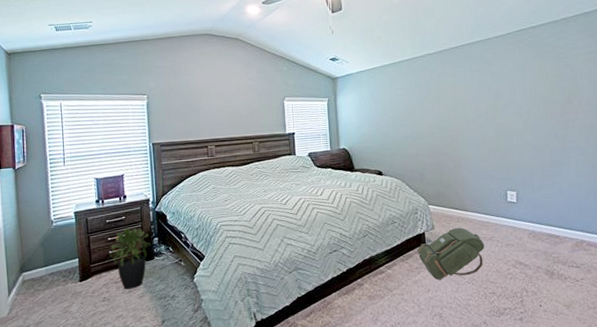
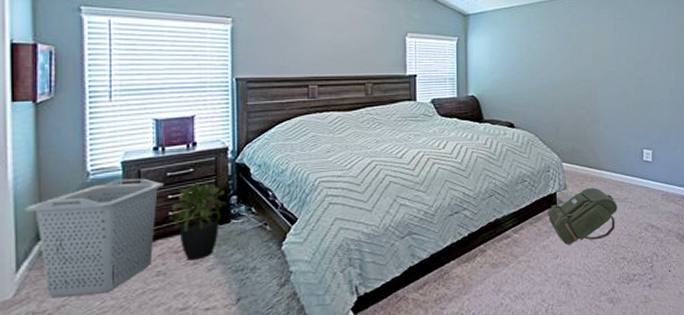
laundry basket: none [13,224,105,316] -> present [26,178,164,297]

